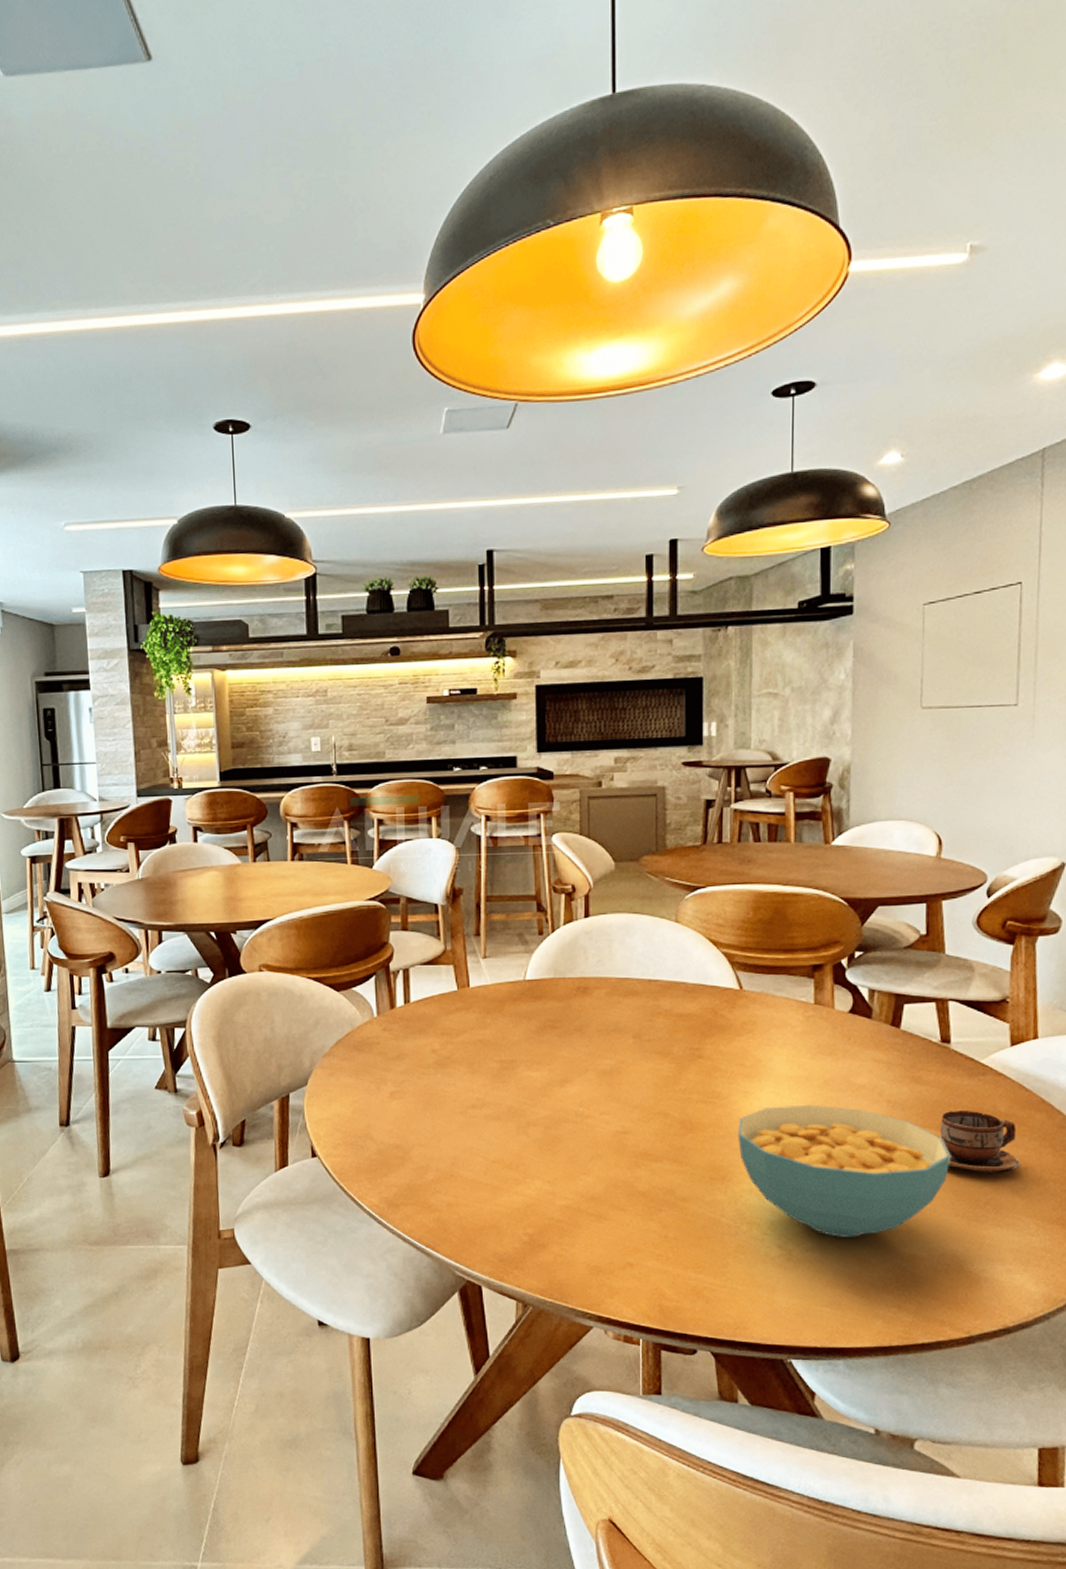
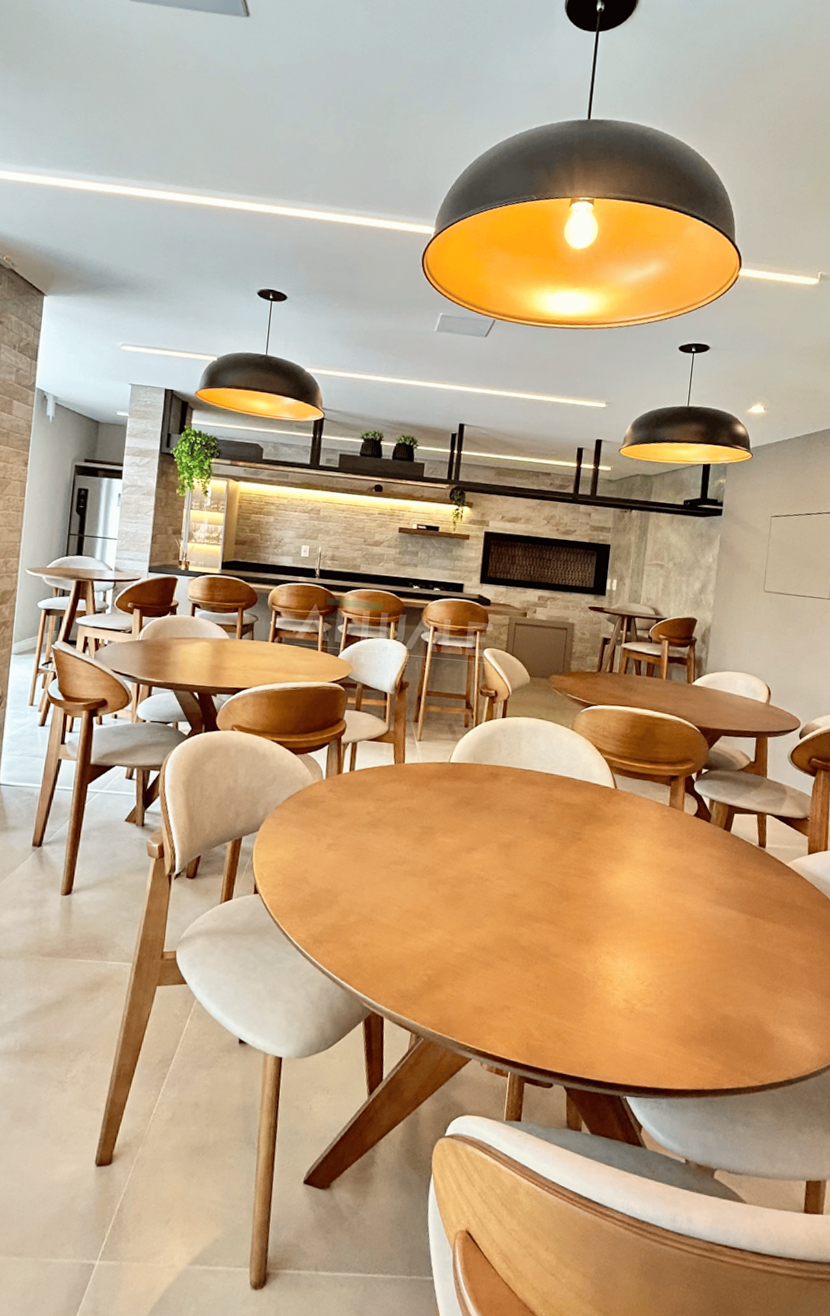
cereal bowl: present [738,1104,951,1237] -> none [602,885,760,997]
cup: present [940,1110,1021,1173] -> none [753,901,809,954]

